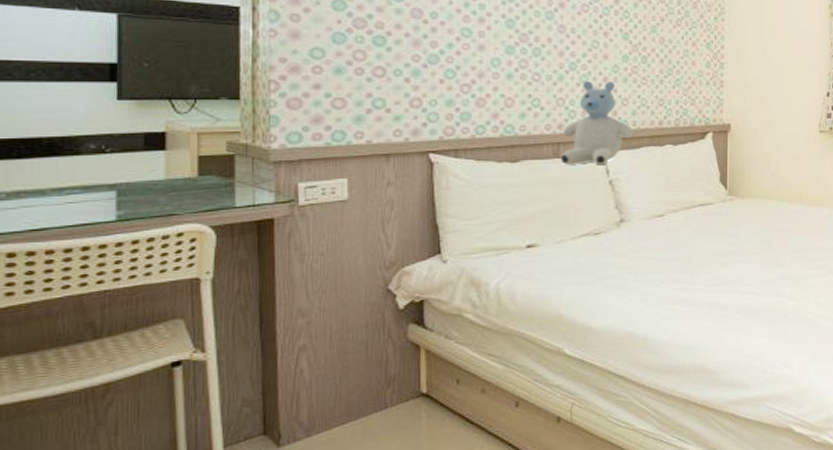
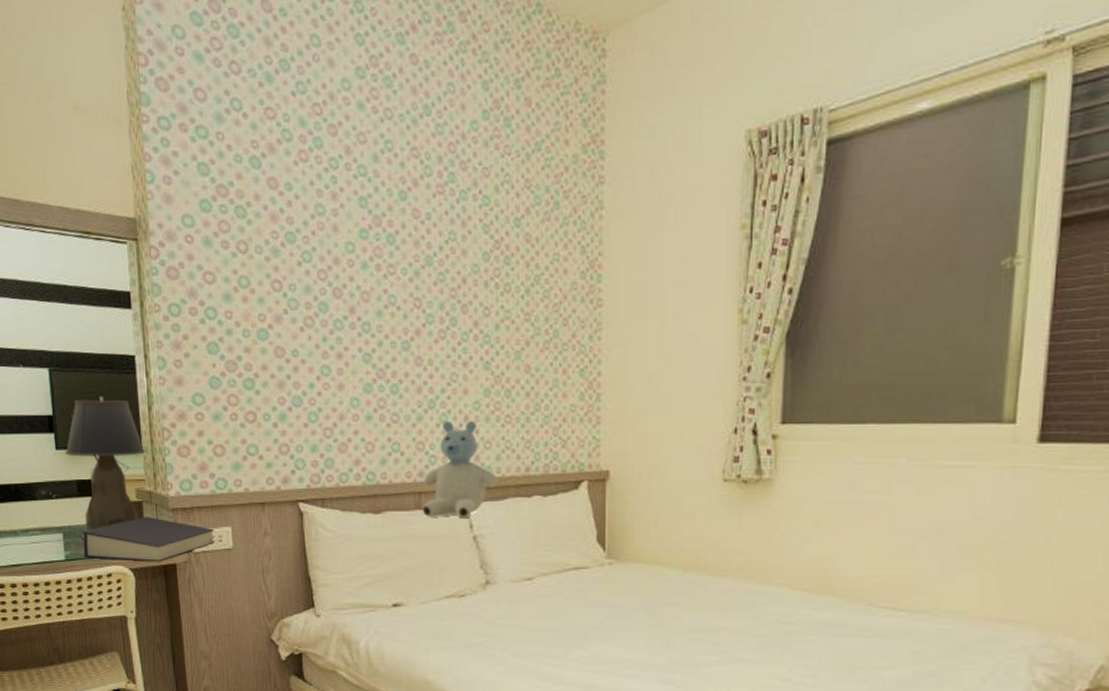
table lamp: none [131,46,244,196] -> present [65,396,146,539]
book: none [145,170,327,218] -> present [83,517,215,562]

